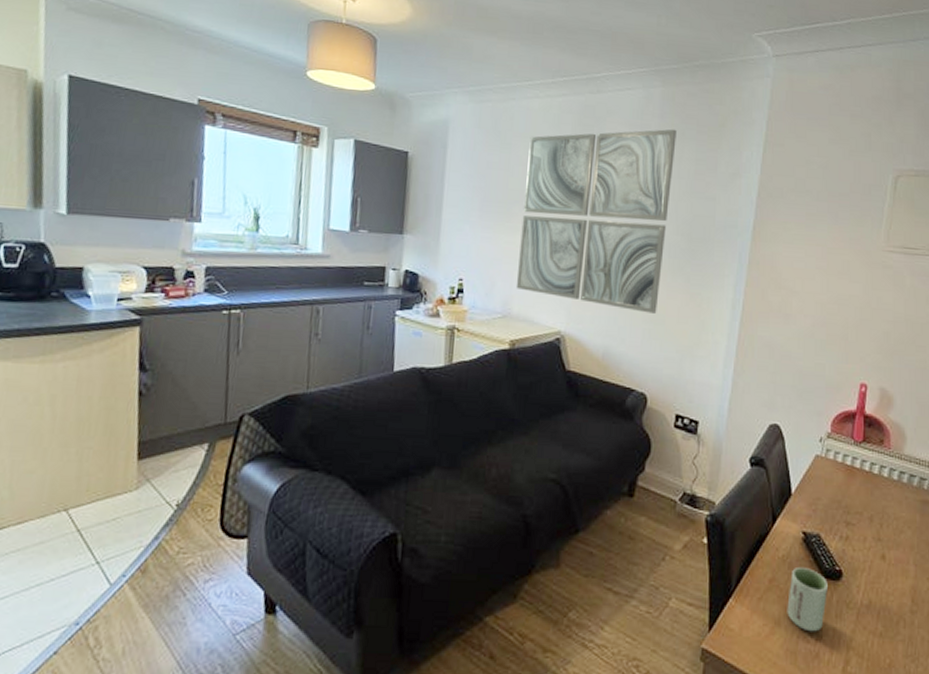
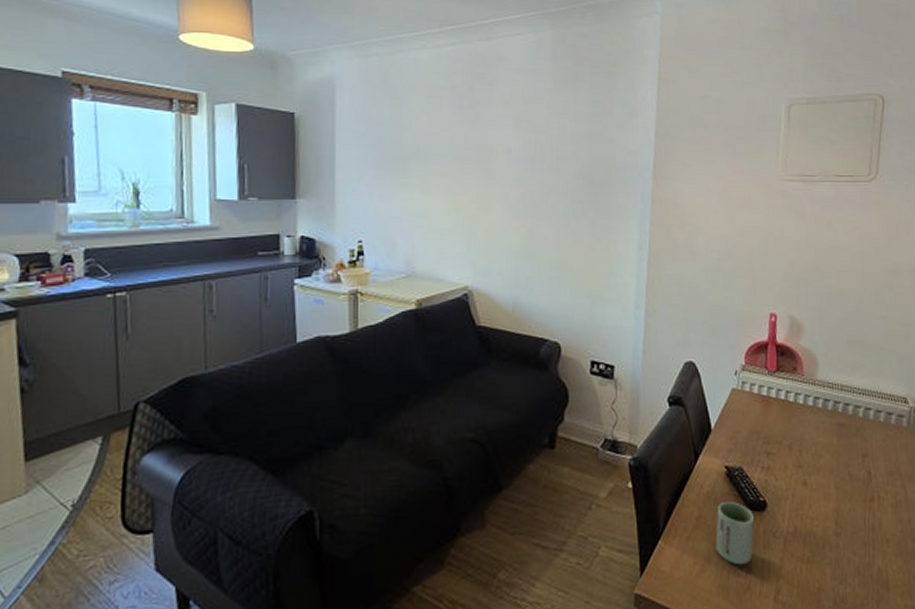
wall art: present [516,129,677,314] -> none [418,72,570,261]

